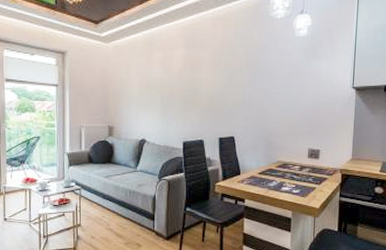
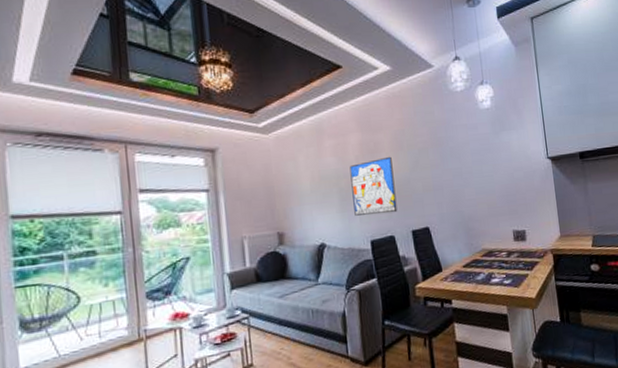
wall art: none [172,72,210,121] -> present [349,156,398,216]

